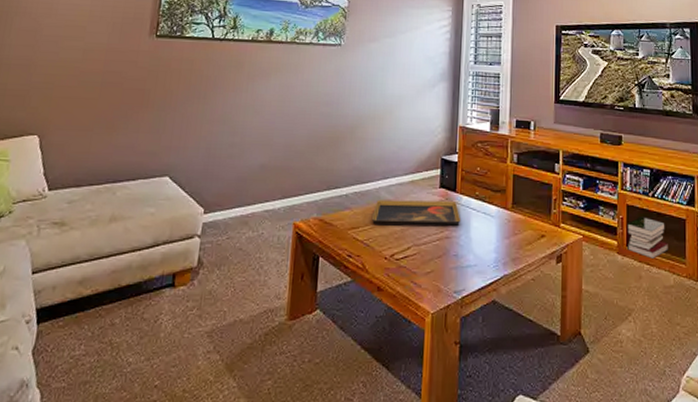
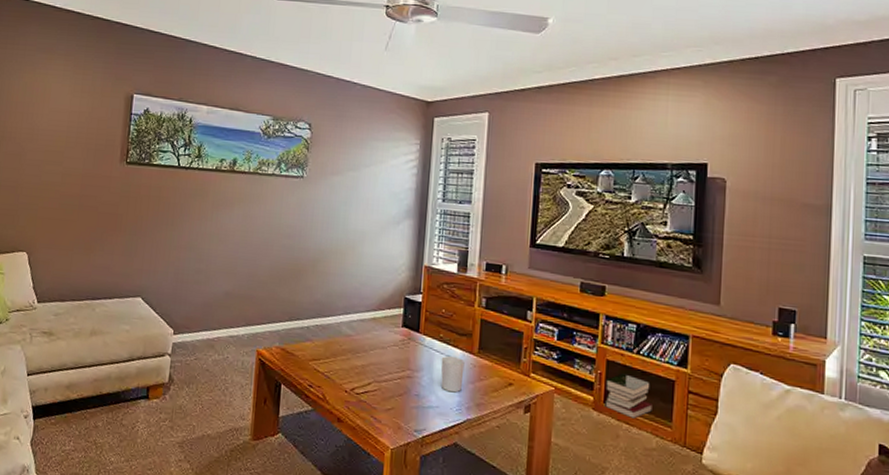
decorative tray: present [372,199,461,227] -> none [333,334,424,367]
candle holder: none [477,212,500,249] -> present [440,355,465,393]

